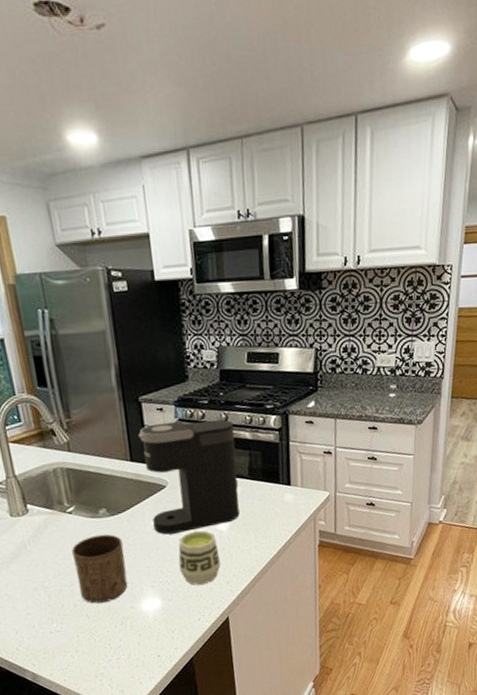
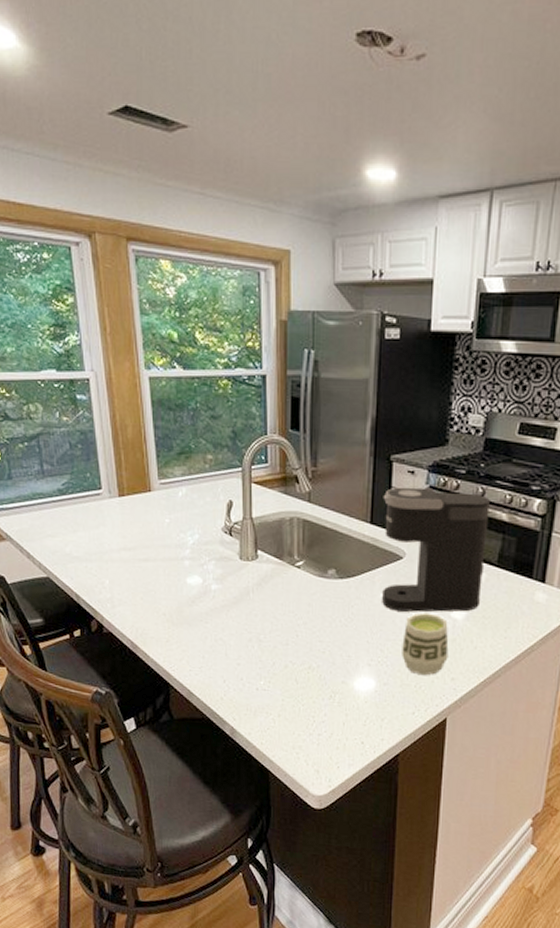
cup: present [71,534,128,604] -> none [292,596,347,670]

